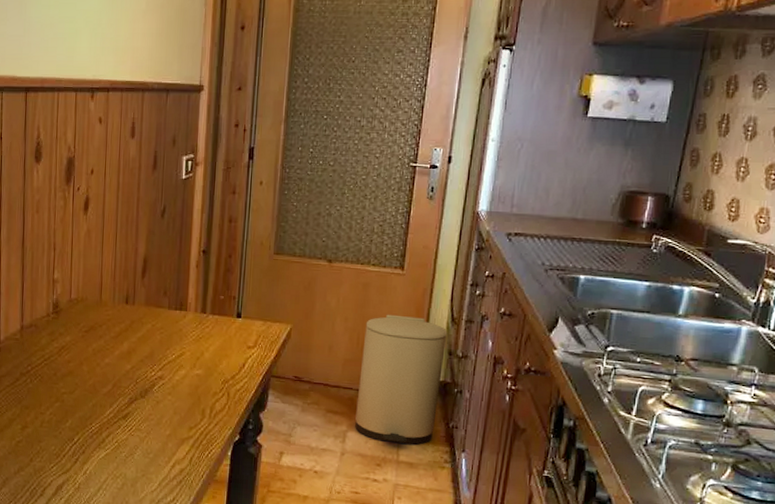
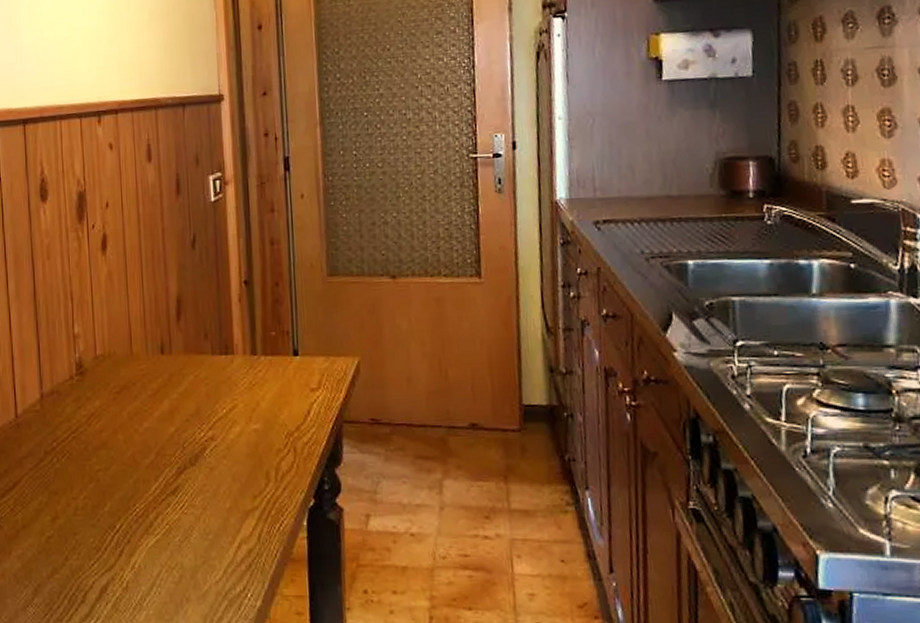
pedal bin: present [355,314,448,445] -> none [446,331,548,488]

